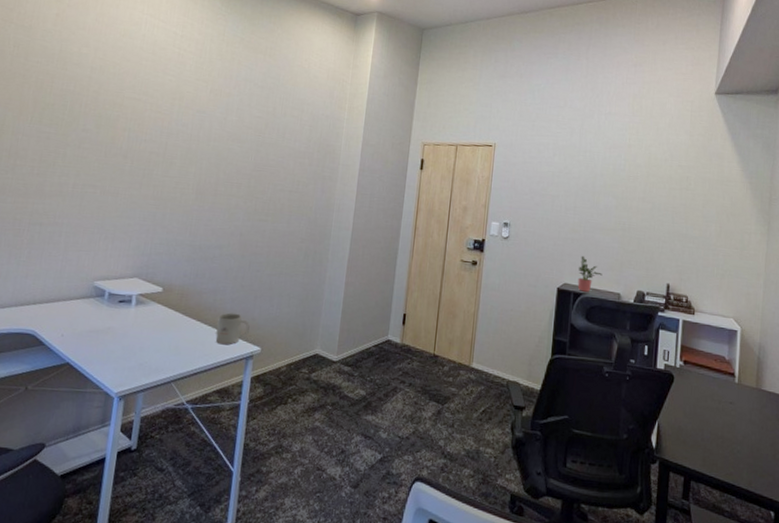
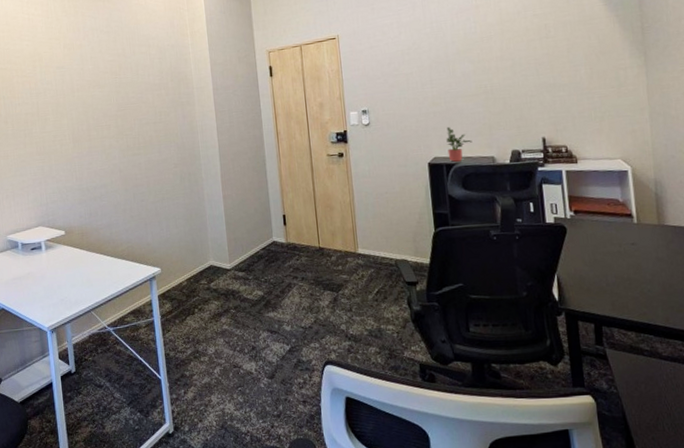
mug: present [215,313,250,345] -> none [118,241,147,272]

